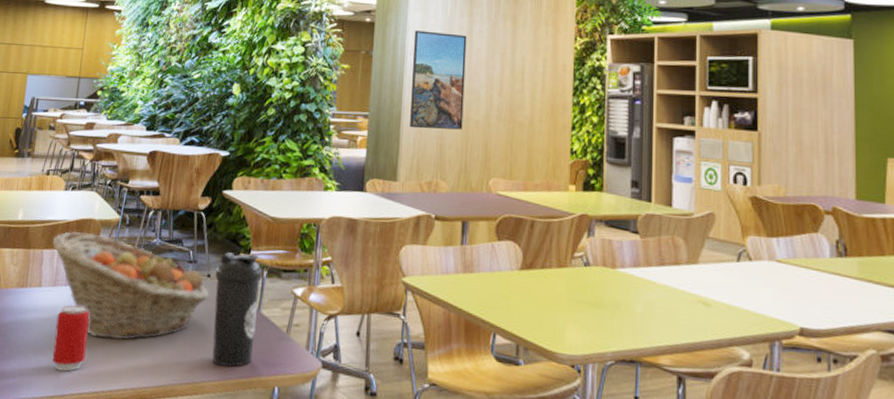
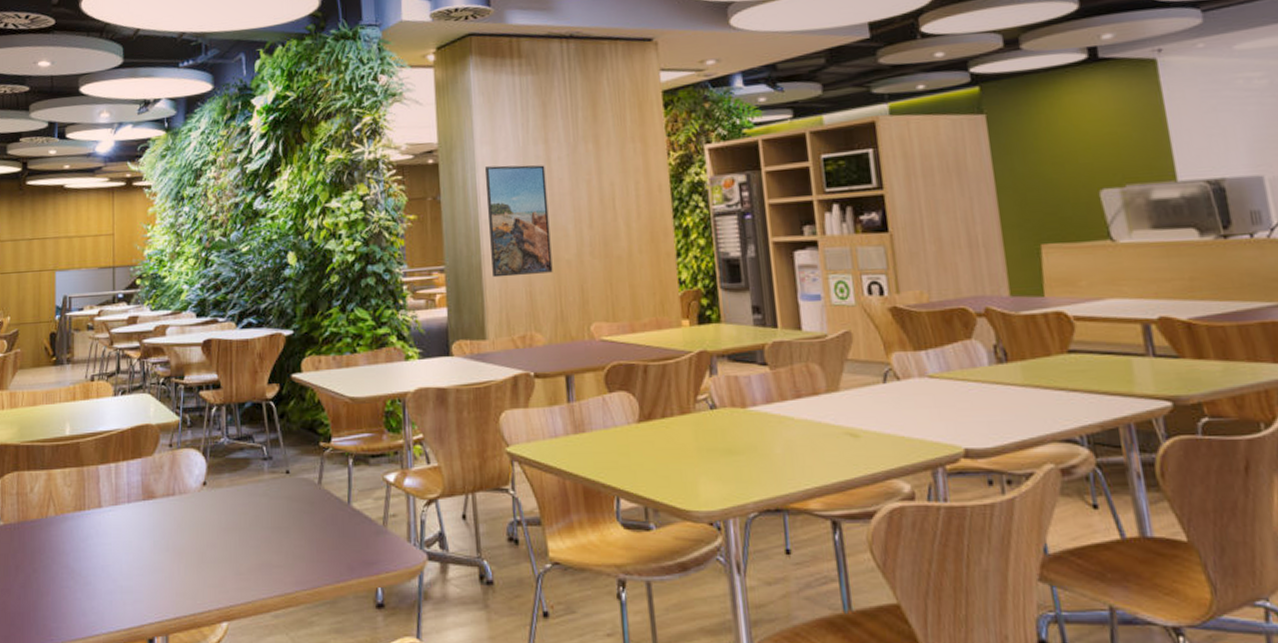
fruit basket: present [52,232,209,340] -> none [106,439,290,557]
beverage can: present [52,304,90,372] -> none [123,523,161,599]
water bottle: present [212,252,264,367] -> none [295,441,349,571]

